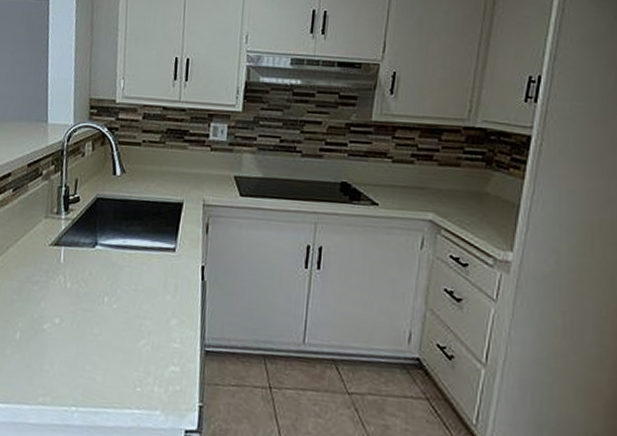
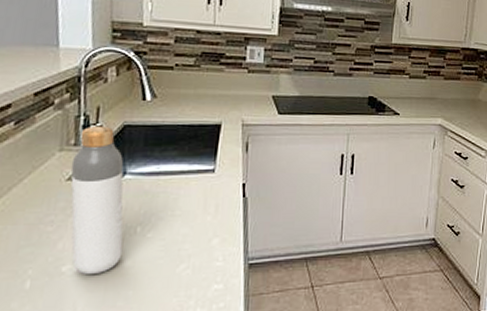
bottle: none [51,196,95,336] -> present [70,125,124,275]

